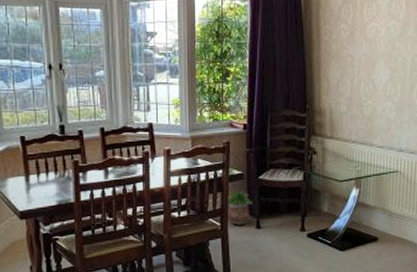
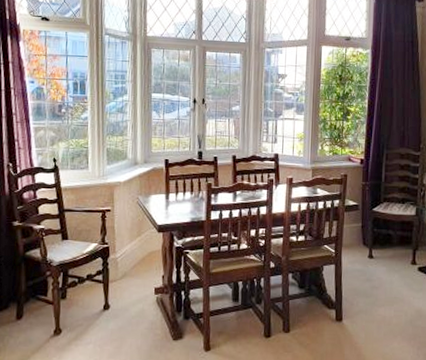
potted plant: present [226,189,253,225] -> none [341,219,366,254]

